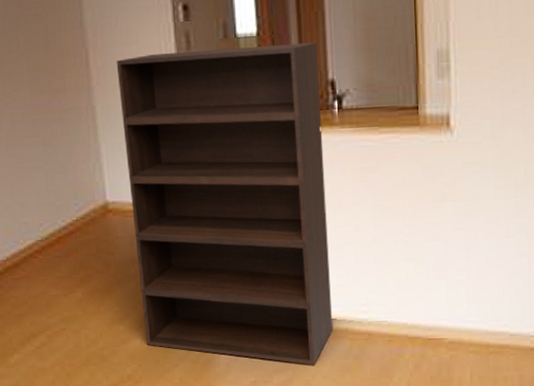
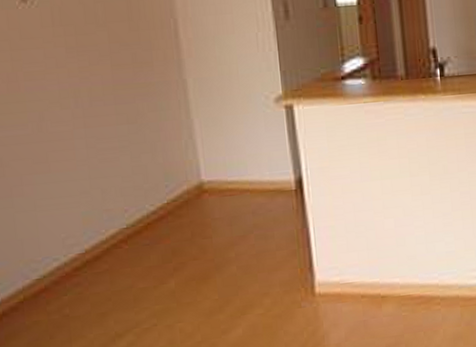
bookshelf: present [116,41,334,365] -> none [209,10,445,337]

